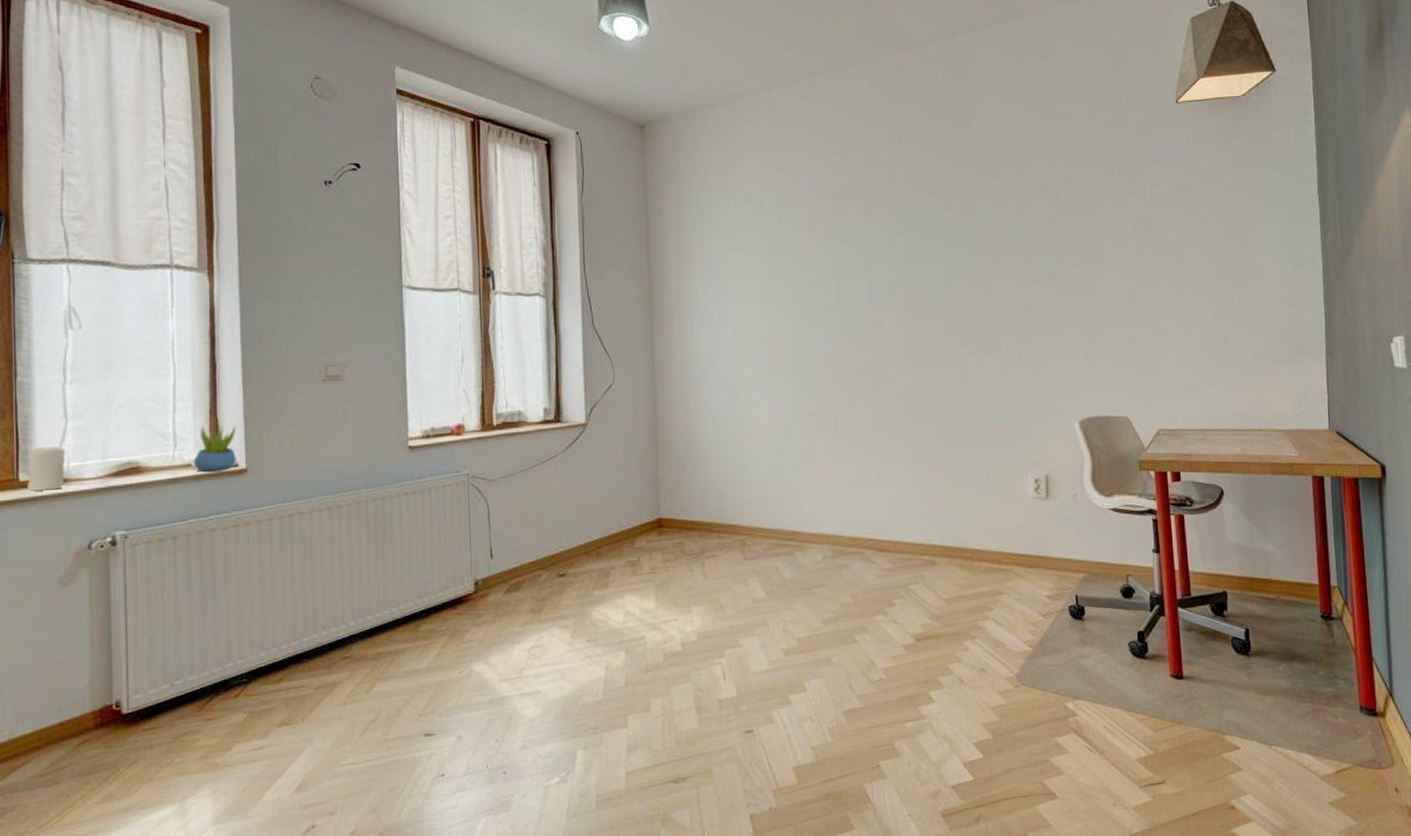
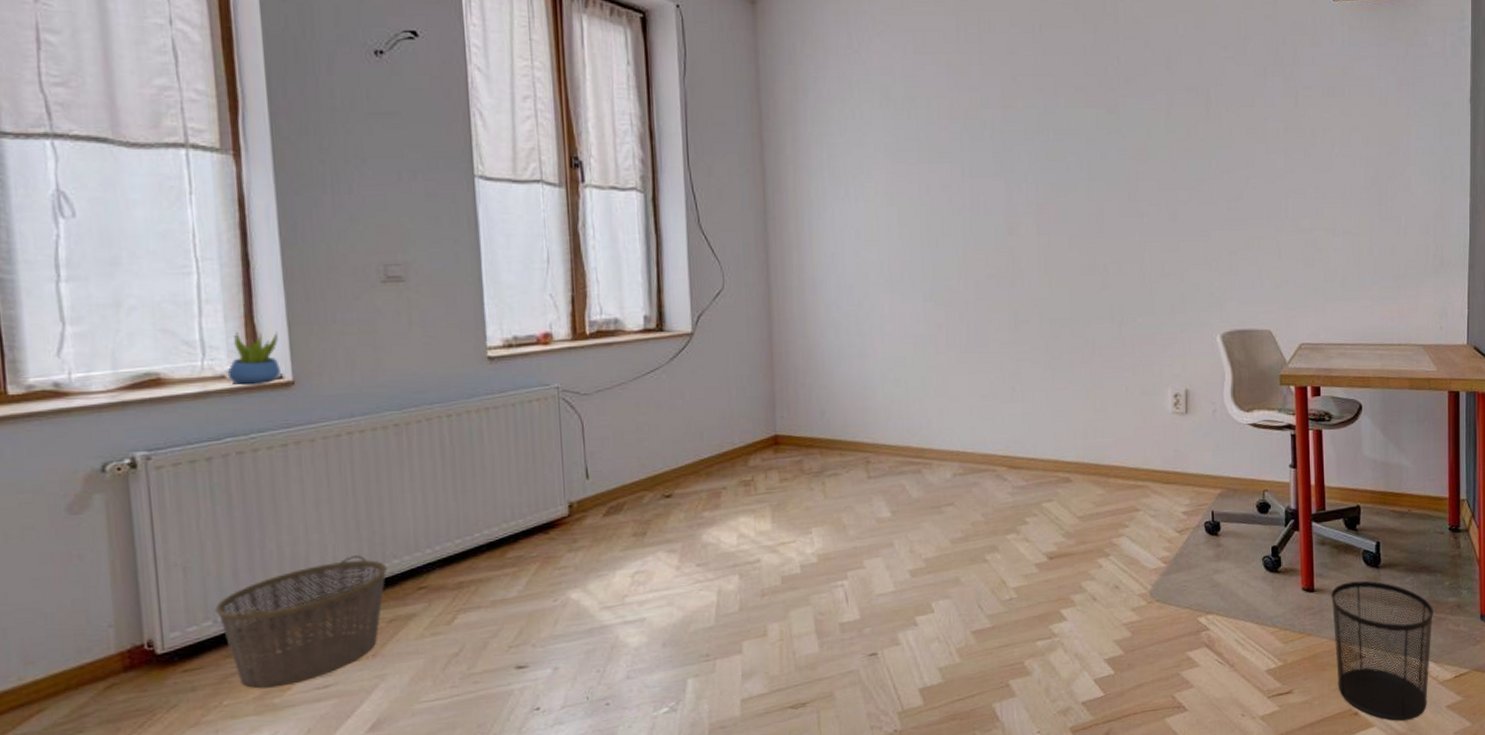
candle: present [28,446,66,492] -> none [19,355,67,407]
basket: none [172,626,318,748] -> present [215,555,388,689]
waste bin: none [1201,668,1310,817] -> present [1331,580,1434,721]

